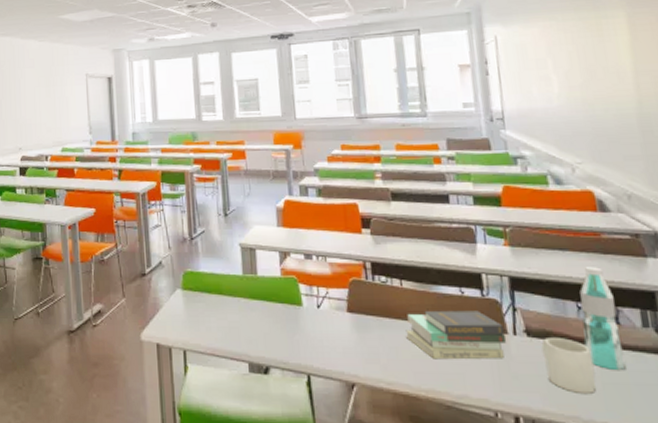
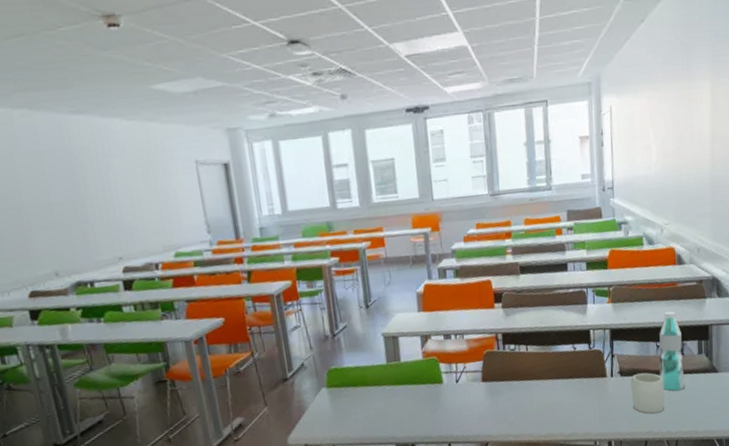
books: present [405,310,506,360] -> none [530,362,605,409]

